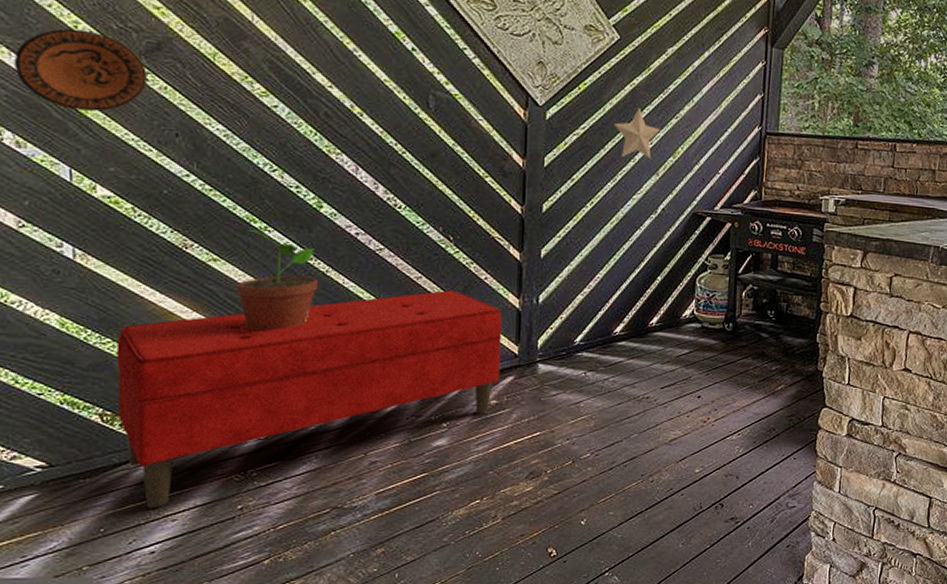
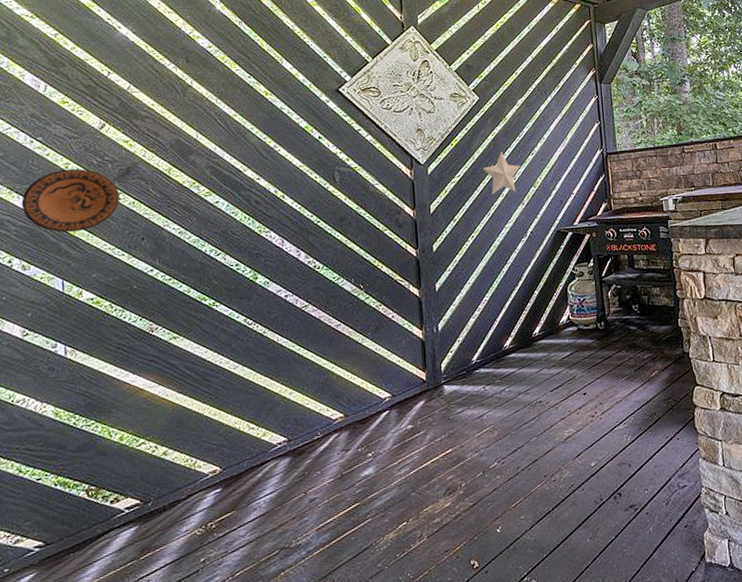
bench: present [116,289,503,508] -> none [99,331,413,572]
potted plant: present [236,229,318,330] -> none [193,306,257,394]

